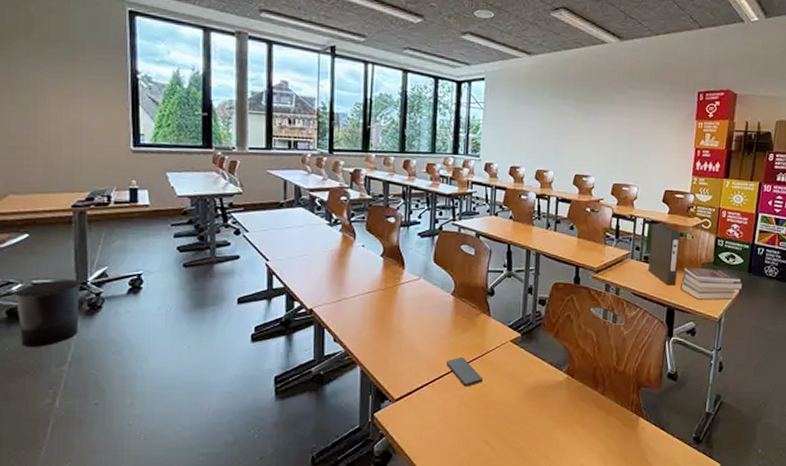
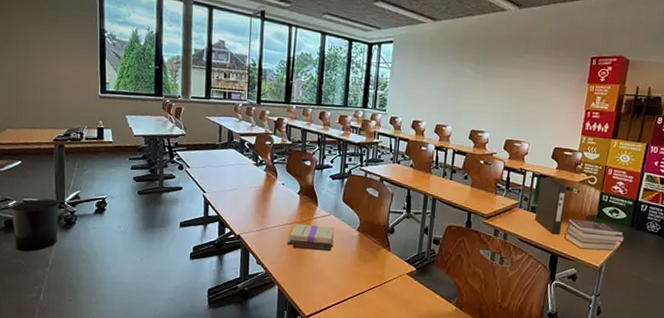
books: none [369,292,425,322] -> present [287,224,334,252]
smartphone: present [447,357,483,387] -> none [350,284,381,310]

